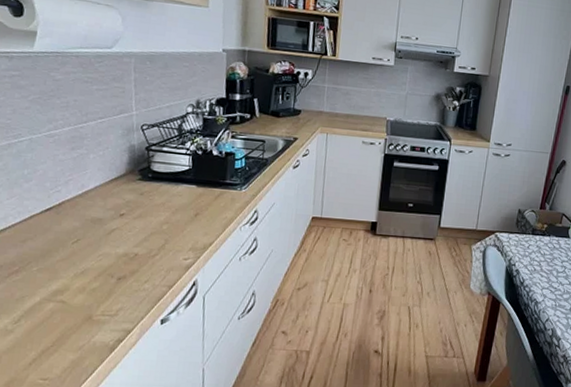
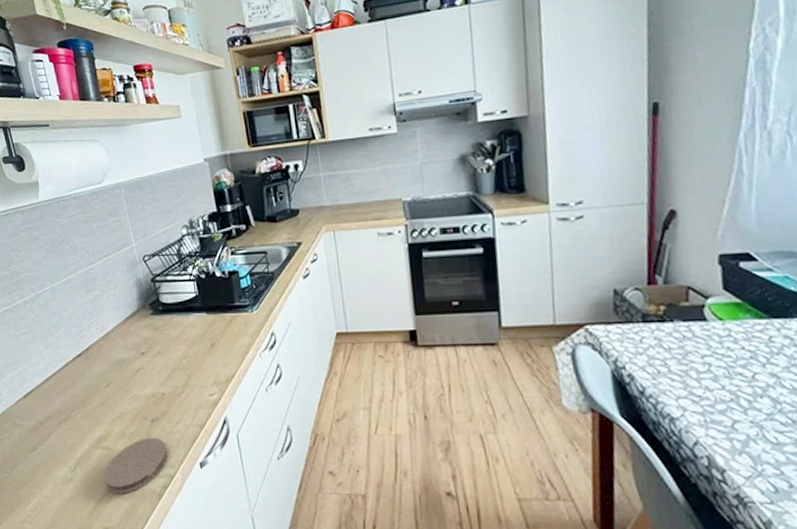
coaster: none [52,294,130,347] -> present [104,437,168,494]

